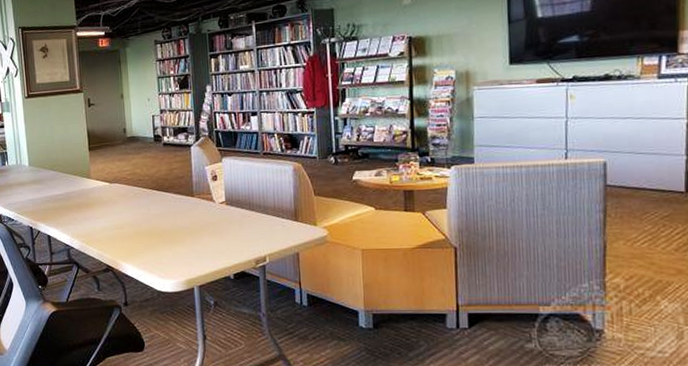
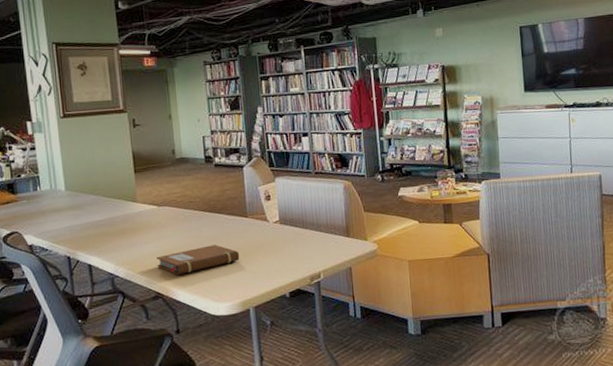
notebook: none [108,223,186,249] -> present [156,245,240,275]

